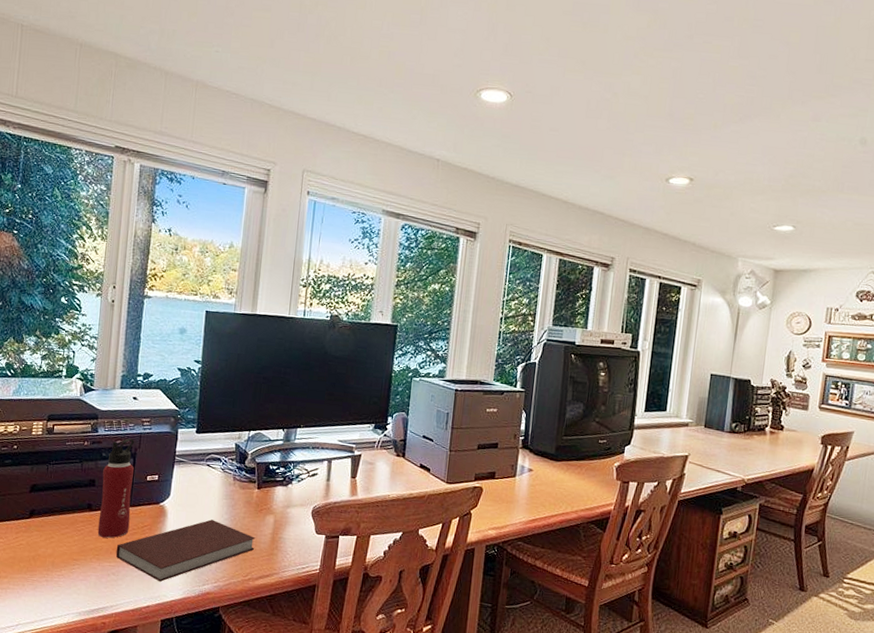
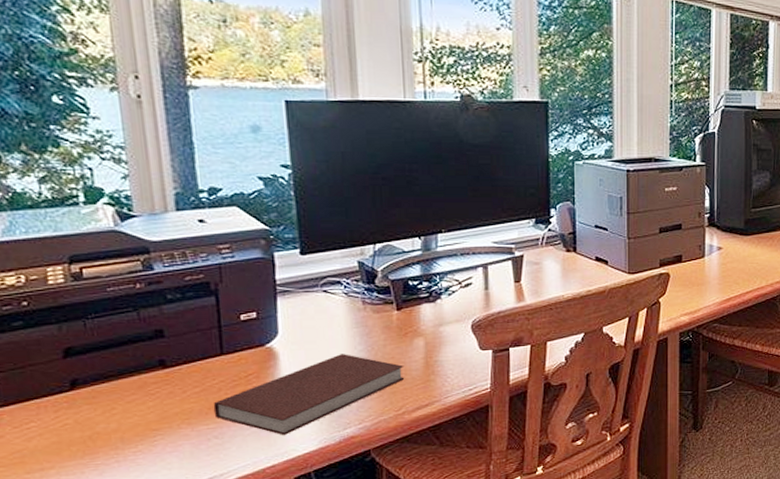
water bottle: present [97,438,135,538] -> none [172,272,228,397]

